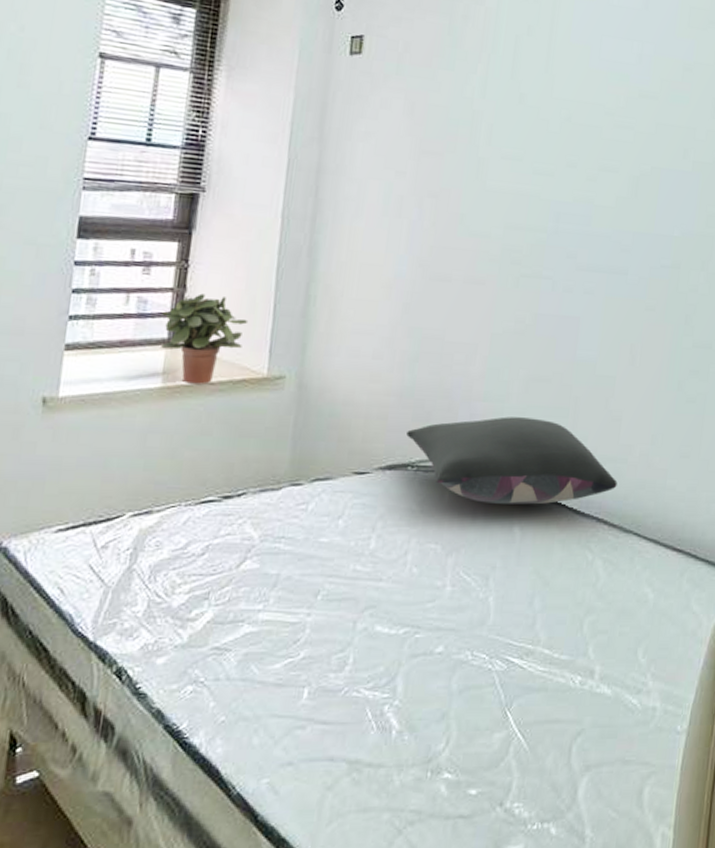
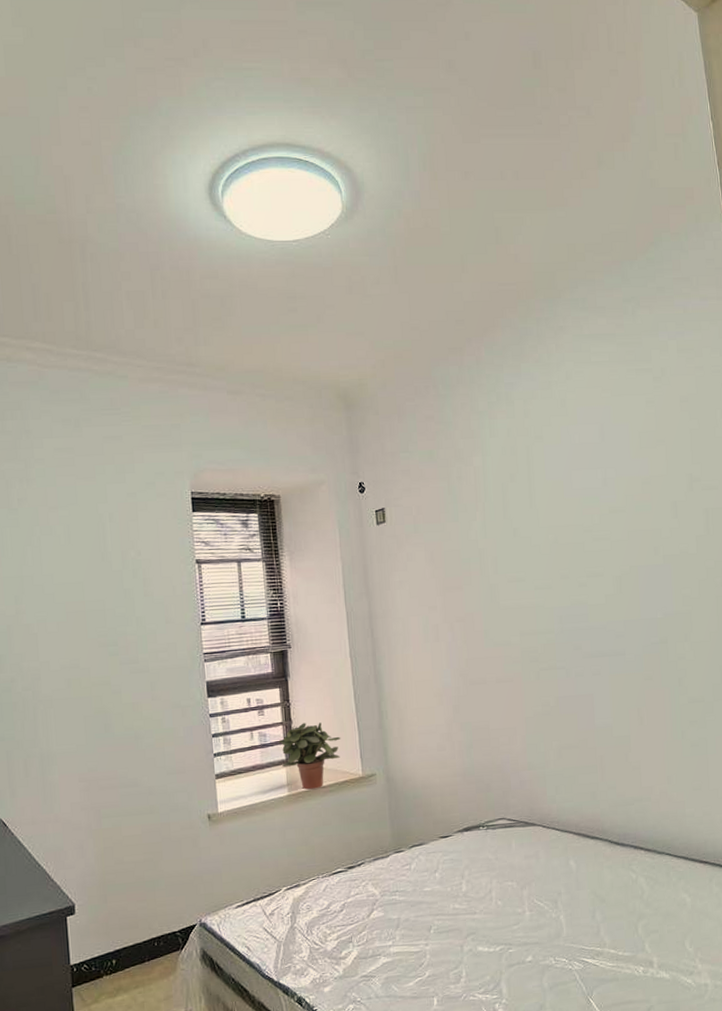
pillow: present [406,417,617,505] -> none [474,777,646,847]

